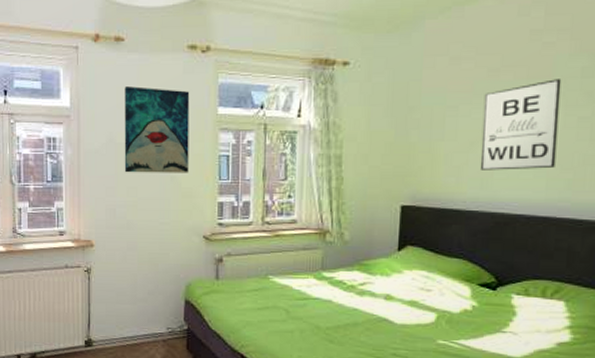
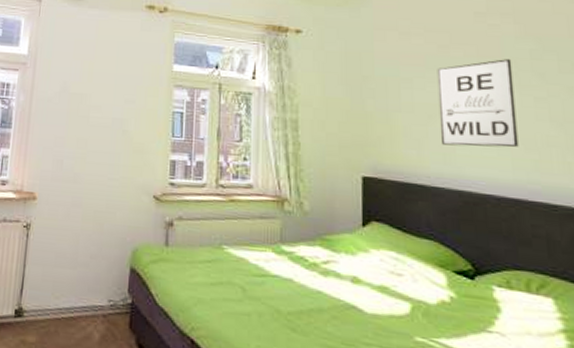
wall art: present [124,86,190,173] -> none [75,39,146,128]

